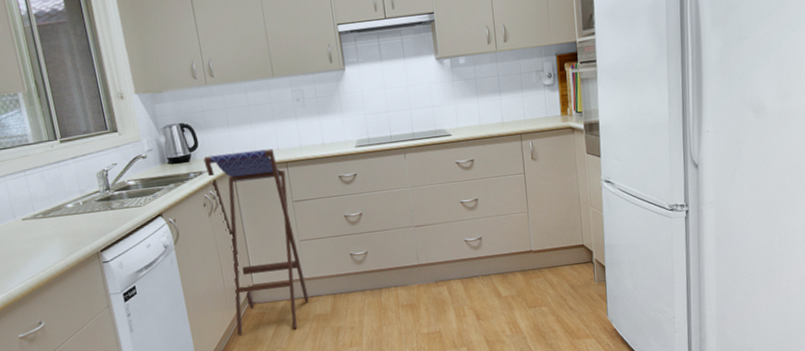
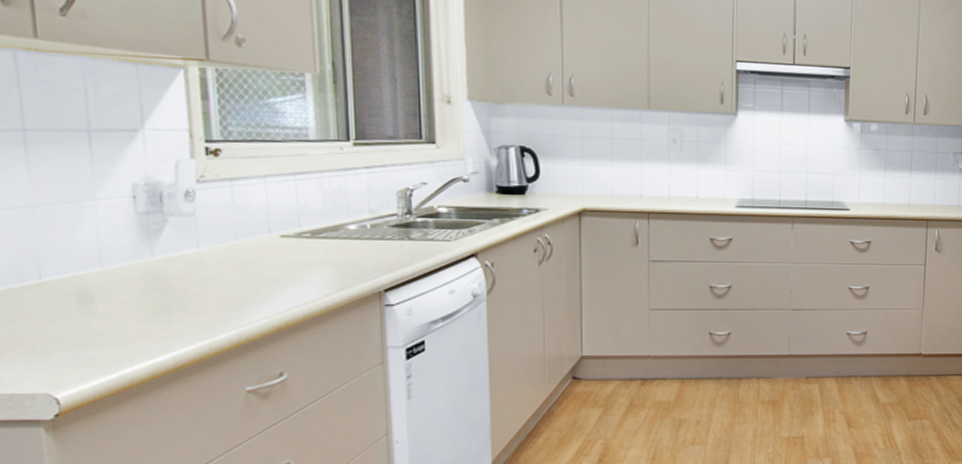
stool: present [203,148,309,336] -> none [543,191,650,418]

